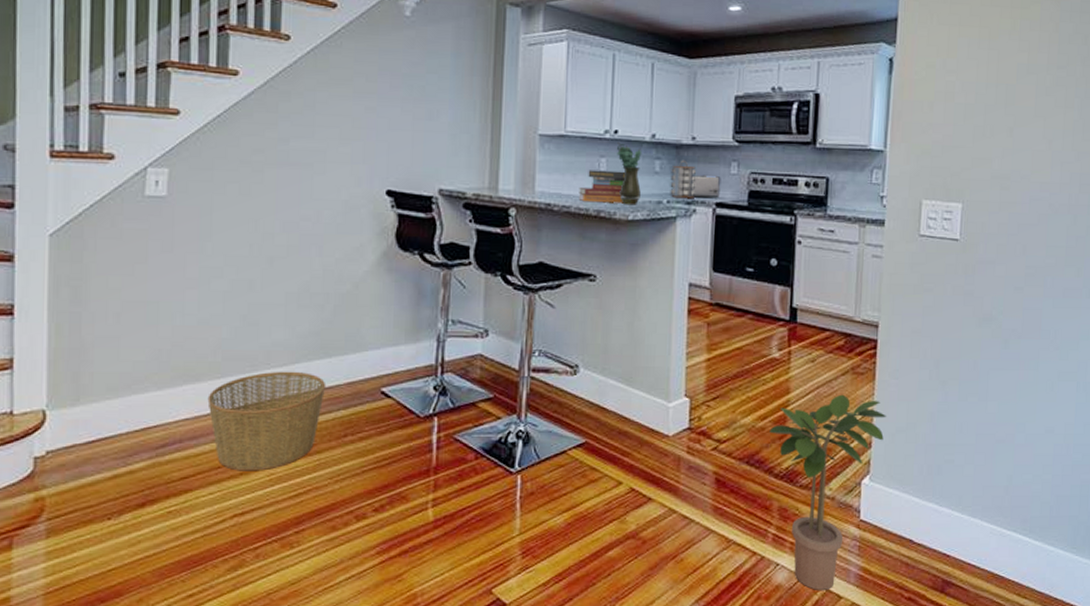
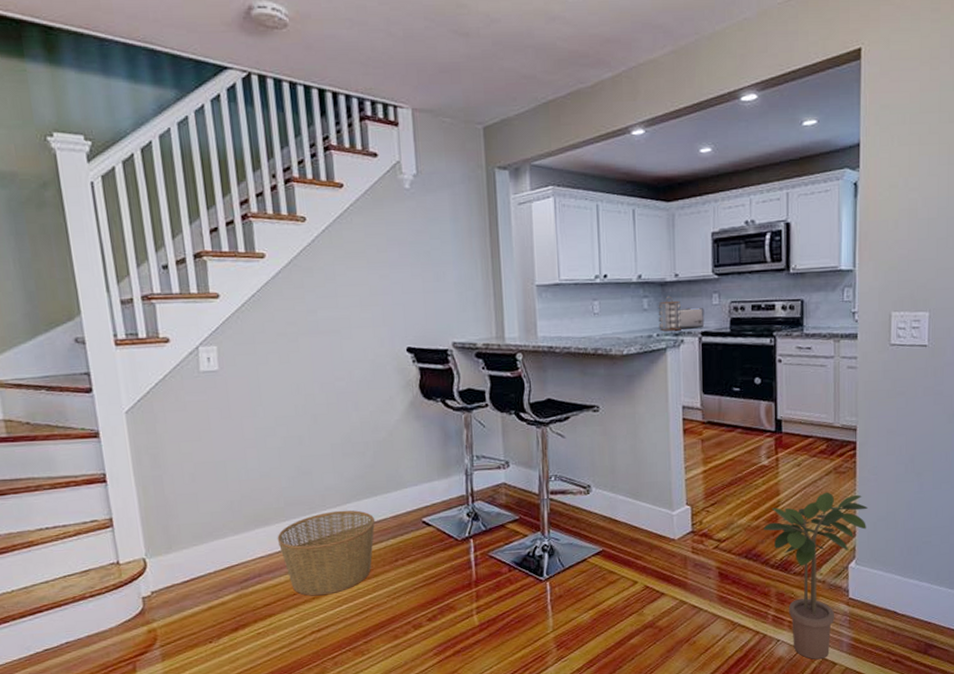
books: present [578,170,626,204] -> none [576,311,618,342]
vase: present [617,142,642,205] -> none [608,286,632,342]

